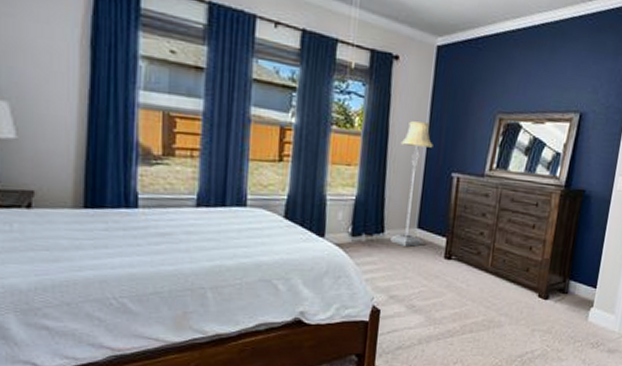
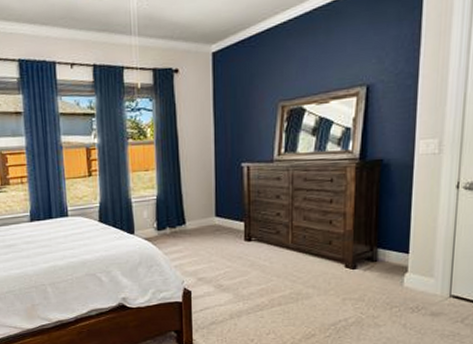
floor lamp: present [390,121,433,247] -> none [190,122,222,234]

